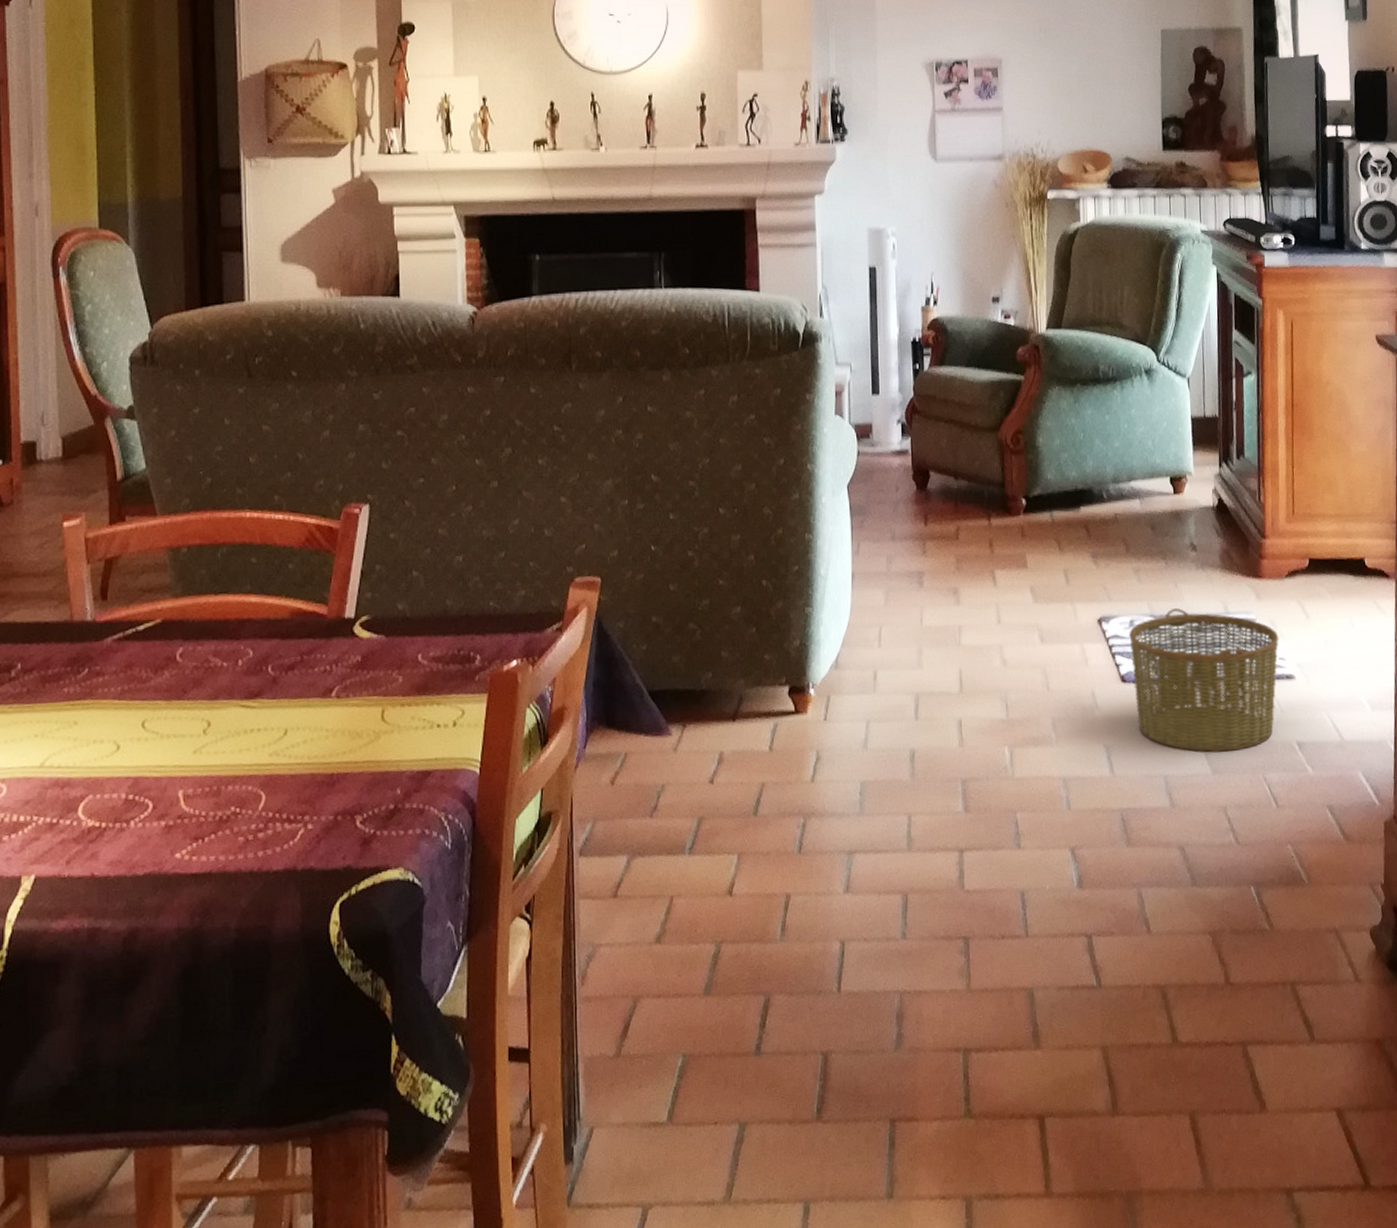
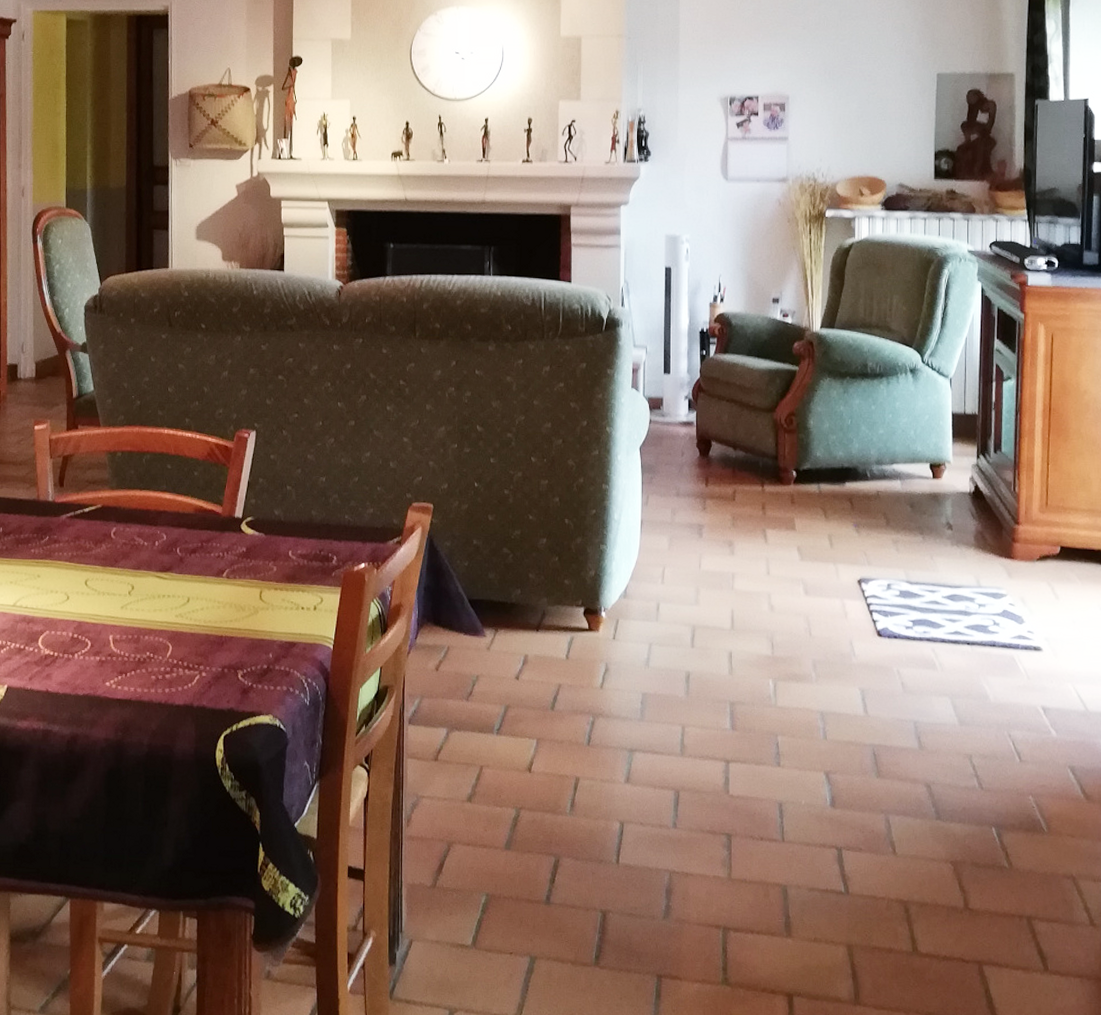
basket: present [1129,608,1279,752] -> none [886,578,1028,707]

